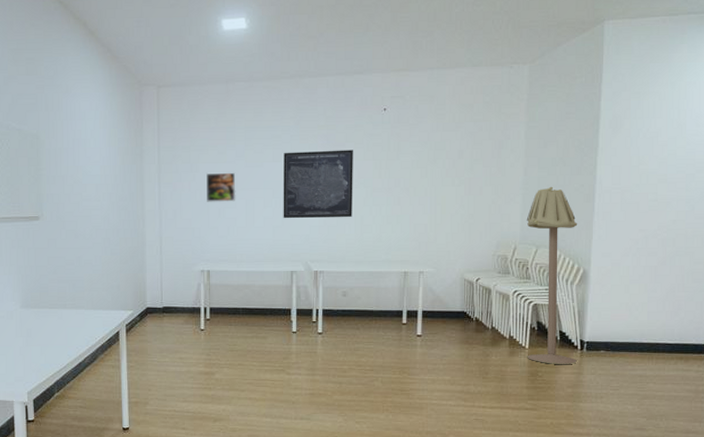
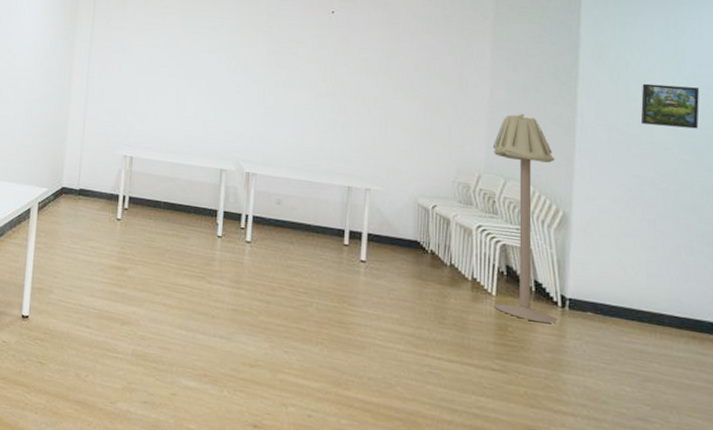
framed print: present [206,172,236,202] -> none [136,57,168,88]
wall art: present [283,150,353,219] -> none [216,44,296,119]
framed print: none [649,146,695,183] -> present [641,83,699,129]

